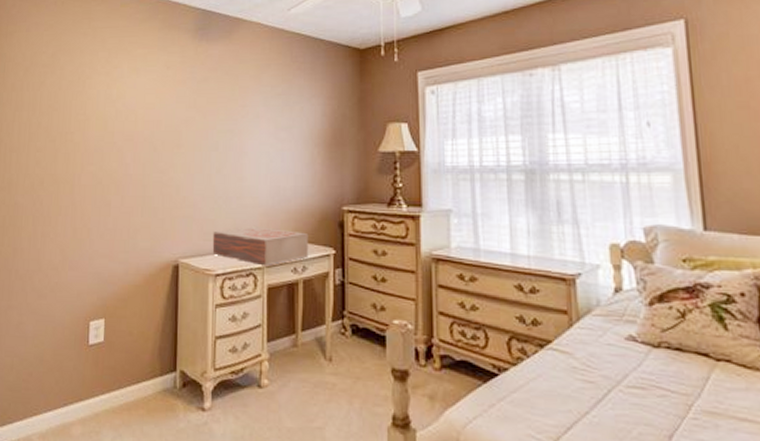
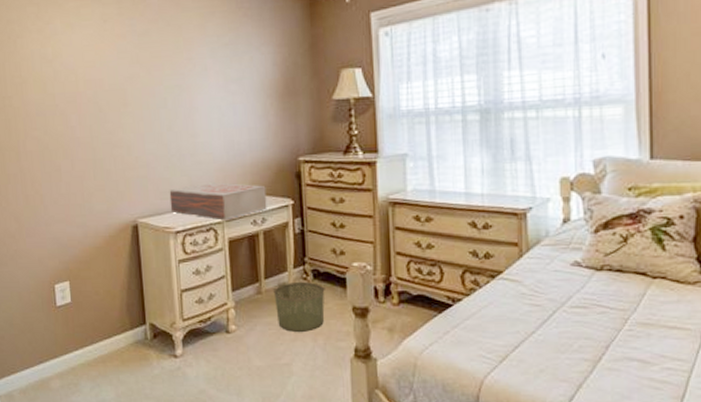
basket: none [310,337,363,393] -> present [273,282,325,332]

